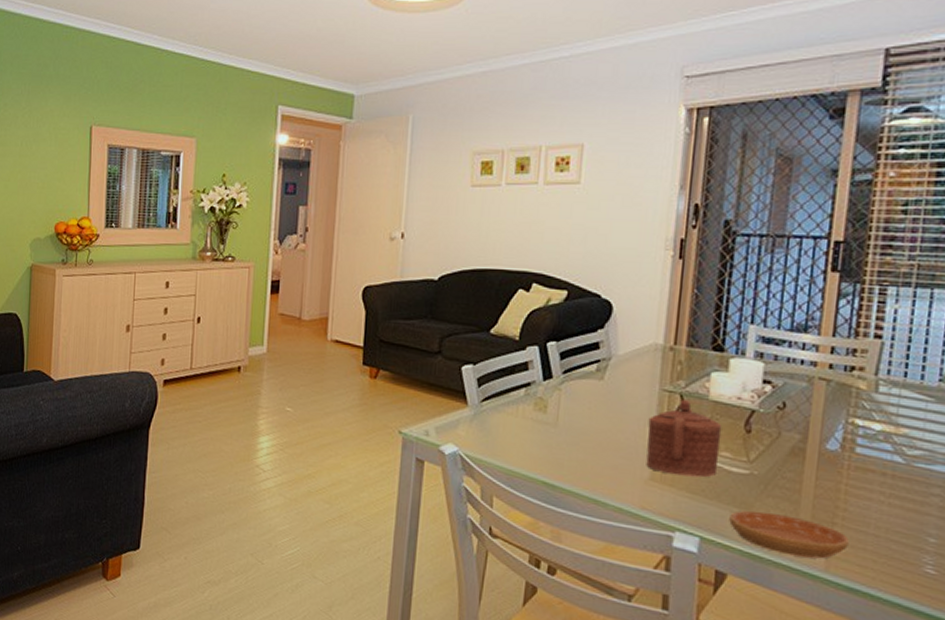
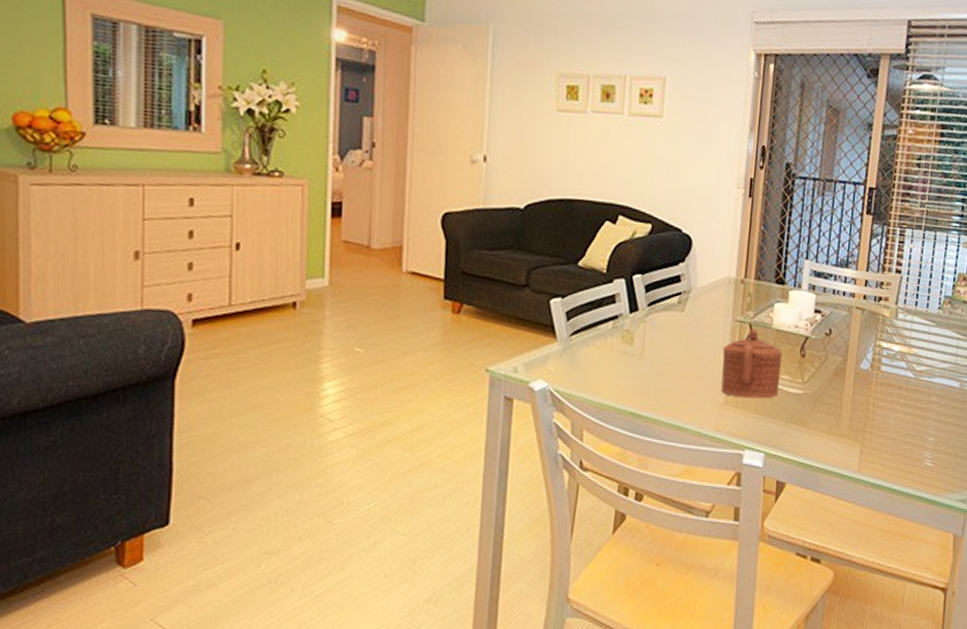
saucer: present [729,510,849,559] -> none [787,425,875,462]

